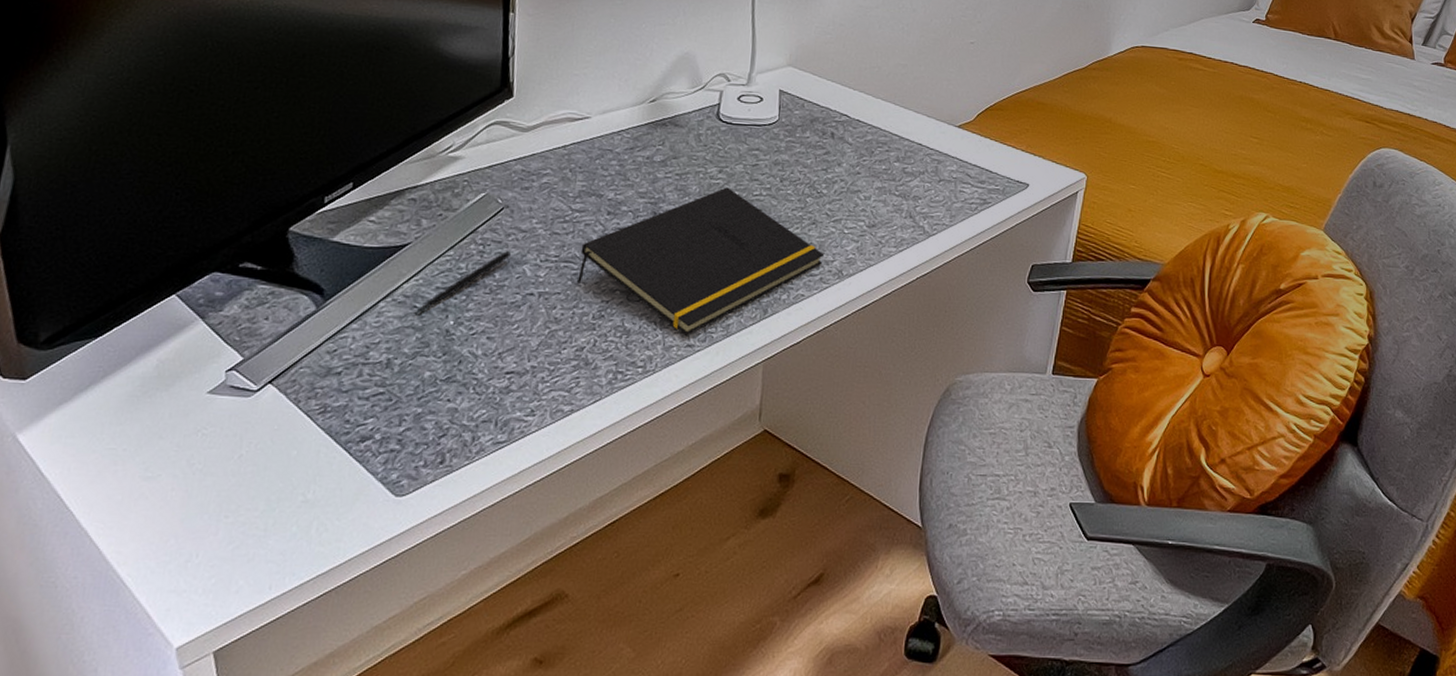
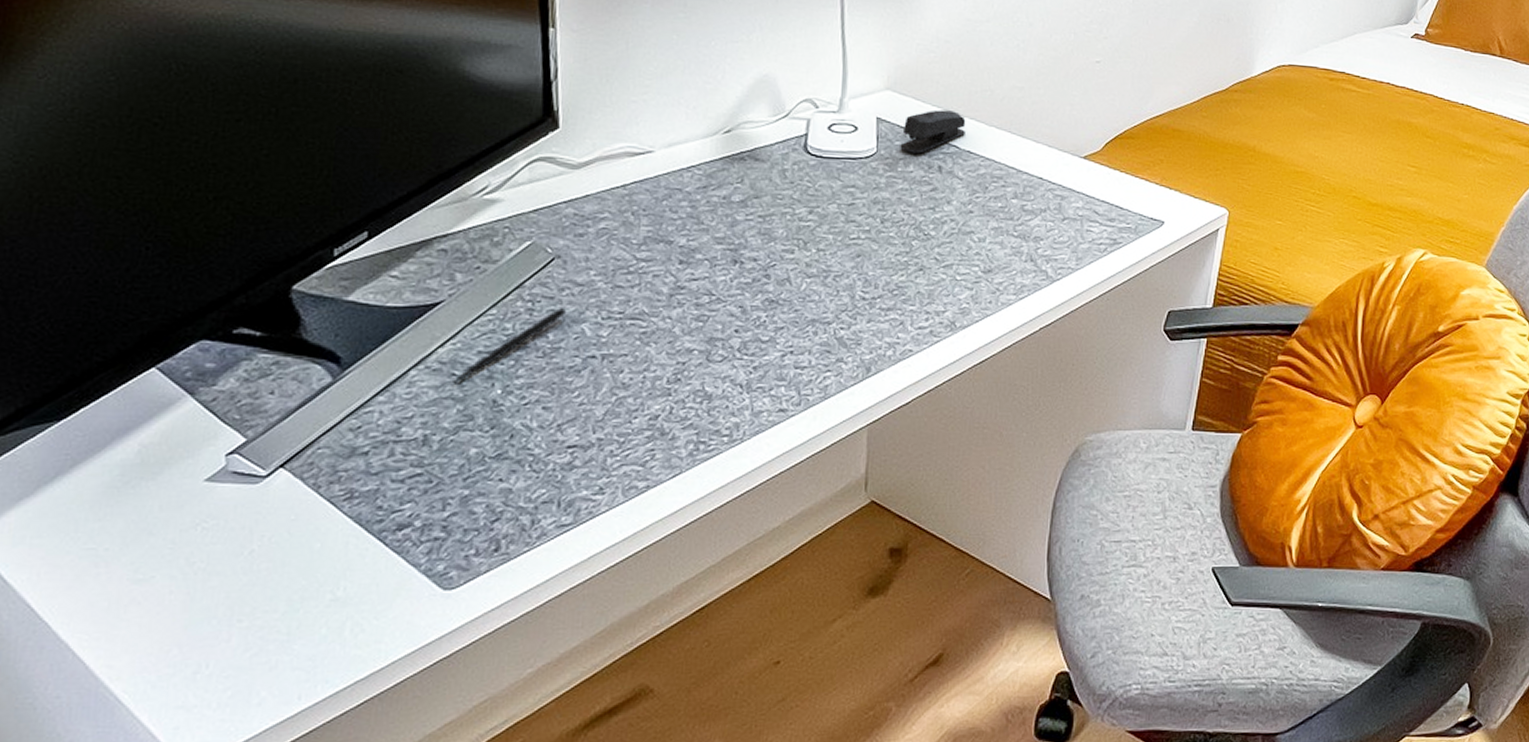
notepad: present [576,187,825,335] -> none [646,230,935,399]
stapler: none [799,83,856,122] -> present [900,110,966,154]

